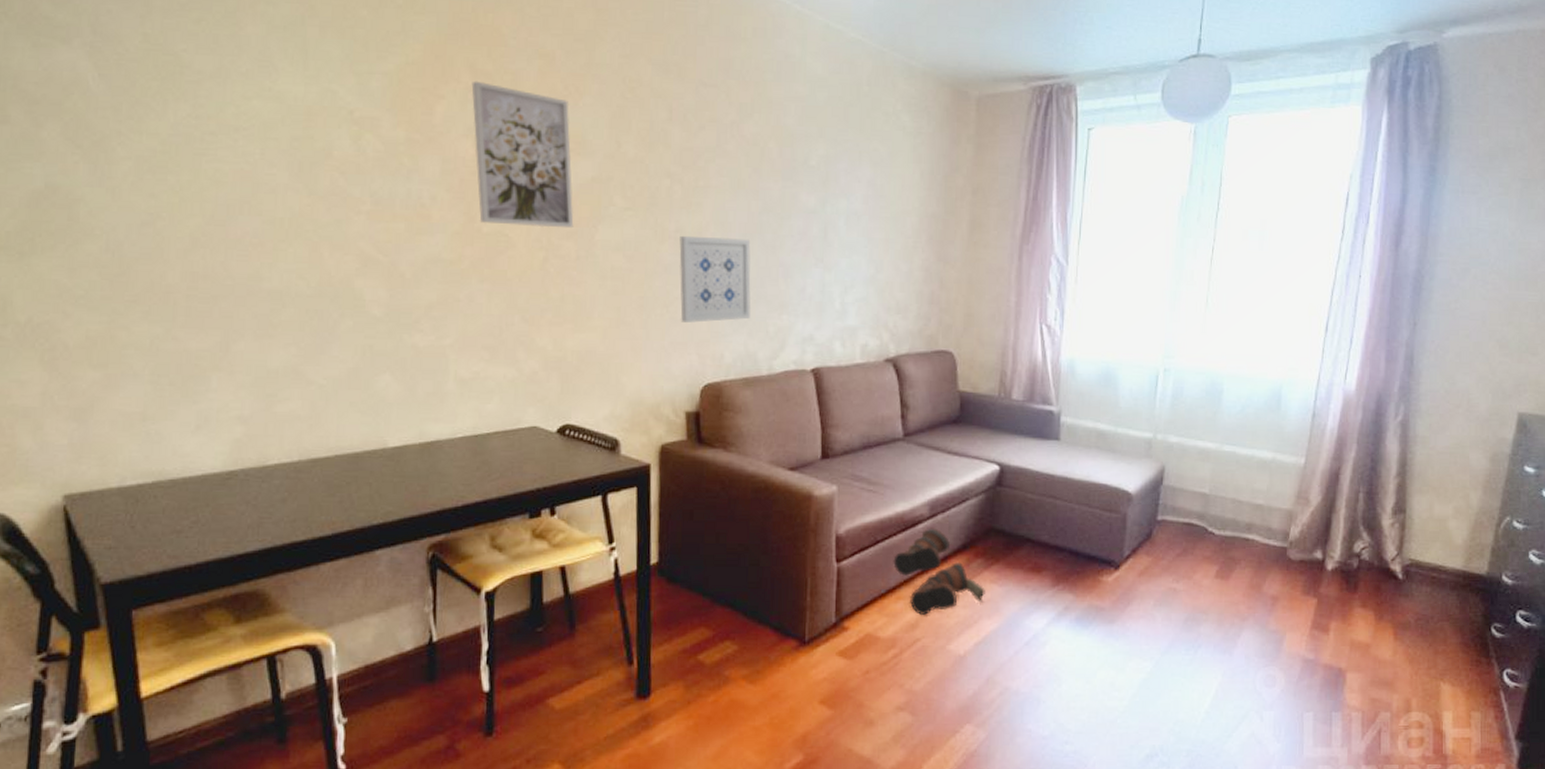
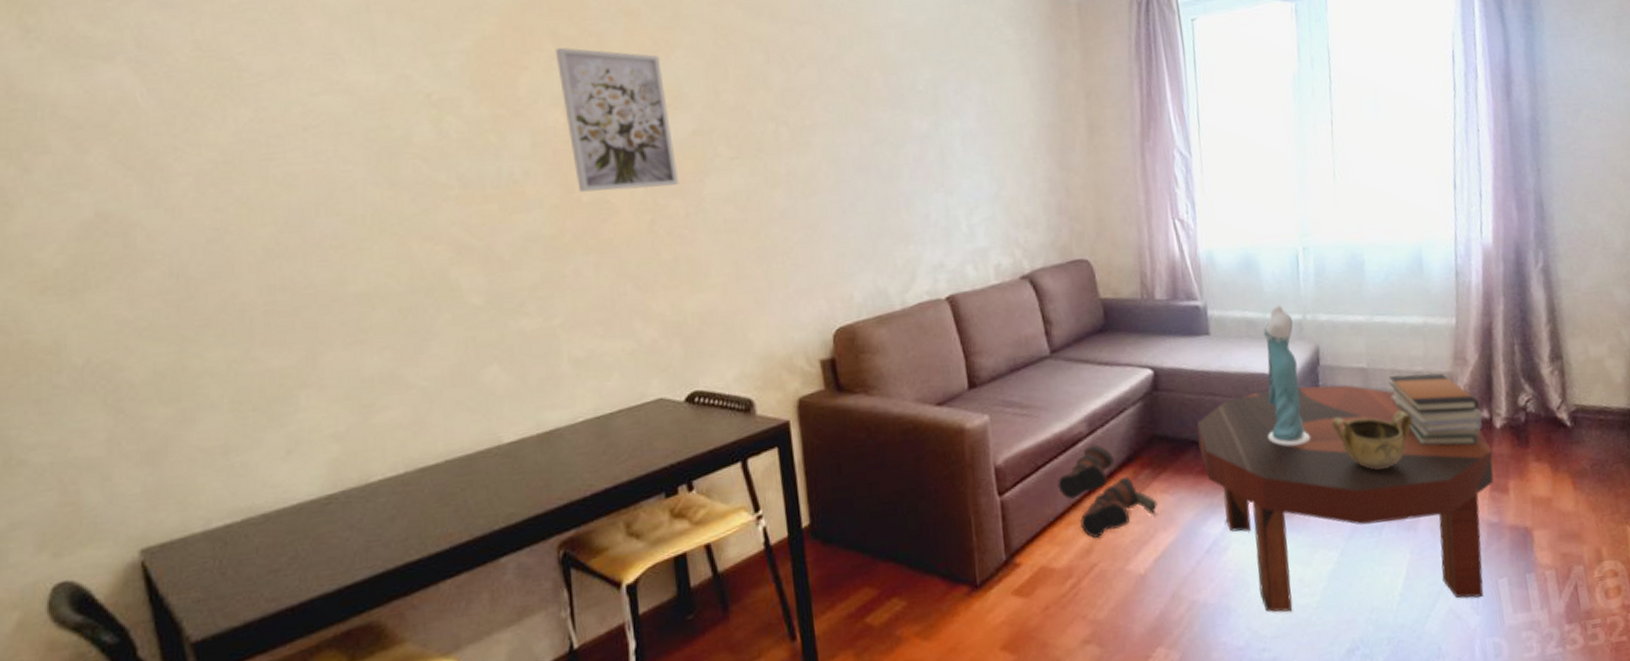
wall art: present [679,235,752,323] -> none [792,172,876,267]
coffee table: none [1033,501,1319,728] -> present [1197,385,1494,613]
dress: none [1101,420,1144,558] -> present [1263,304,1312,447]
ceramic bowl: none [1166,537,1245,592] -> present [1332,410,1413,470]
book stack: none [1228,504,1315,583] -> present [1388,372,1482,446]

